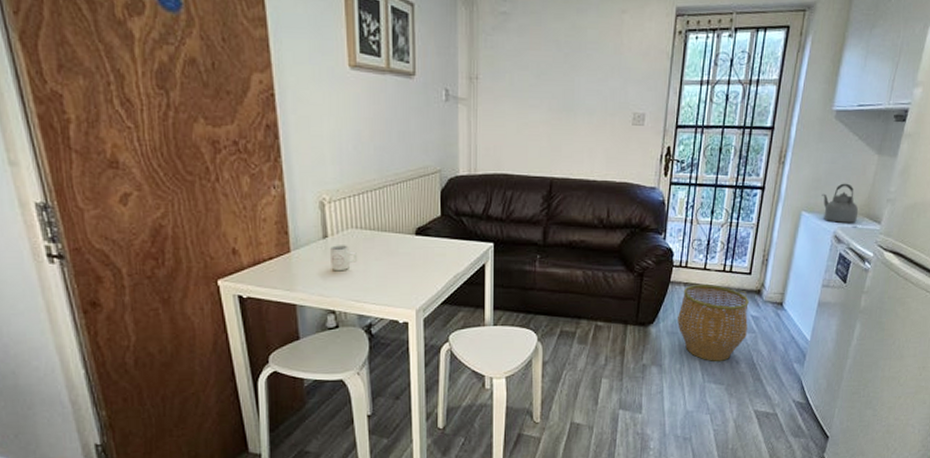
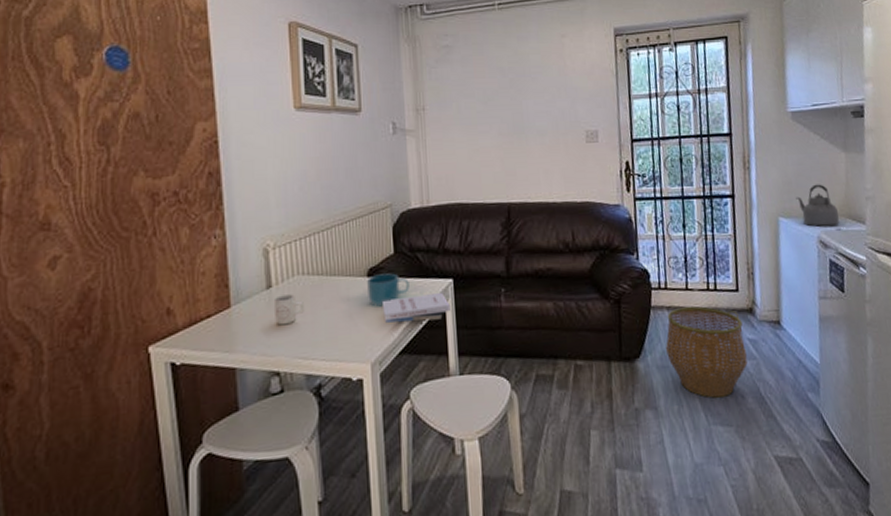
cup: none [415,233,453,262] -> present [367,273,410,307]
books: none [427,253,489,278] -> present [381,292,450,323]

